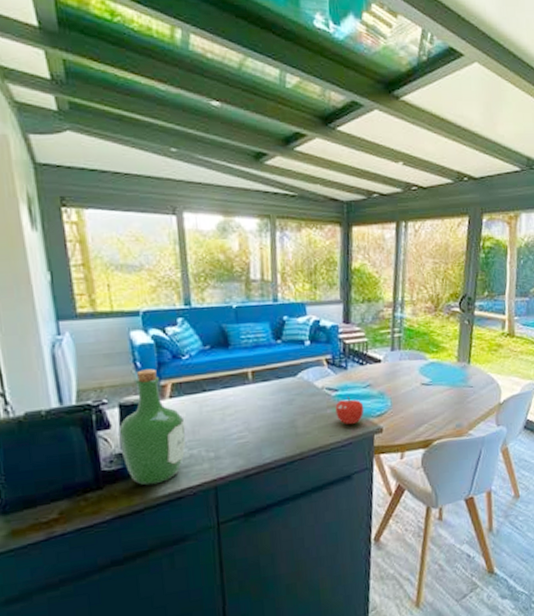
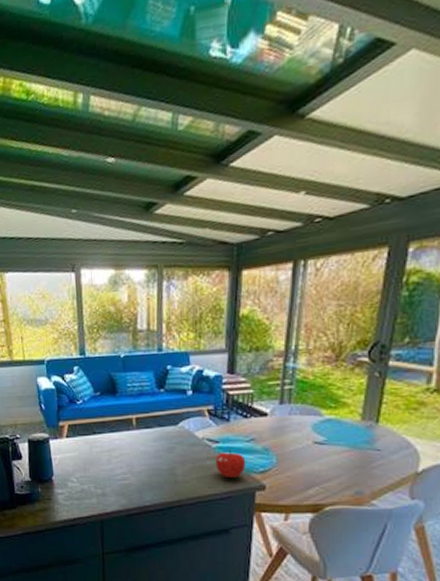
wine bottle: present [118,369,186,486] -> none [27,411,79,511]

